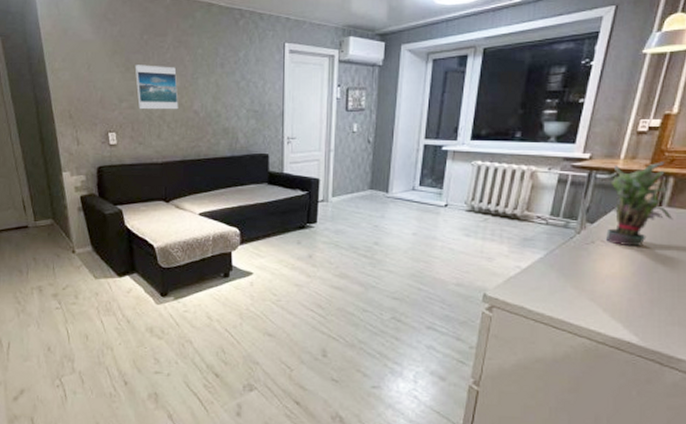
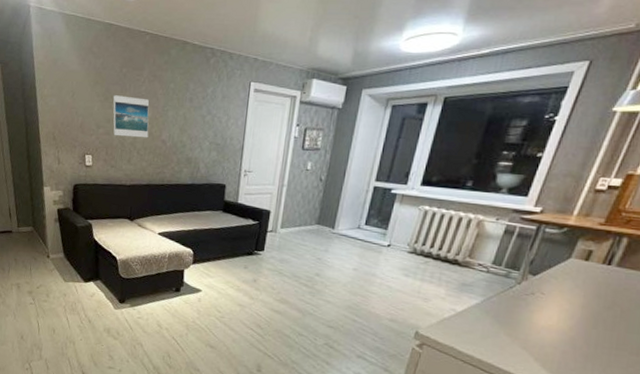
potted plant: present [605,161,673,247] -> none [546,221,621,303]

